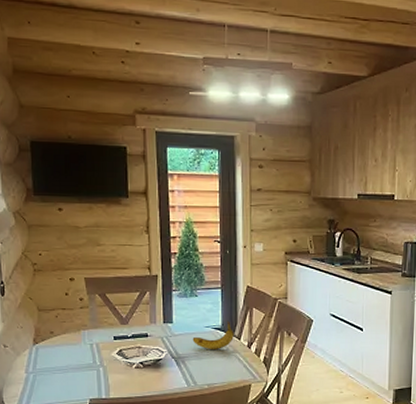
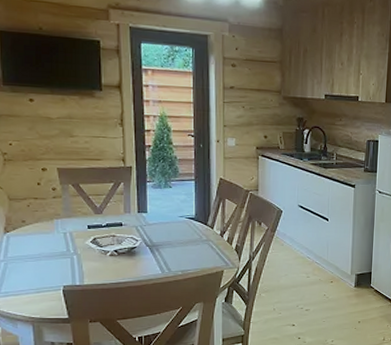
fruit: present [192,320,234,349] -> none [166,211,207,238]

